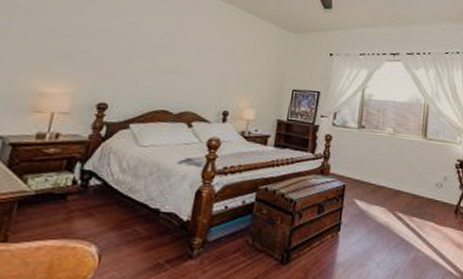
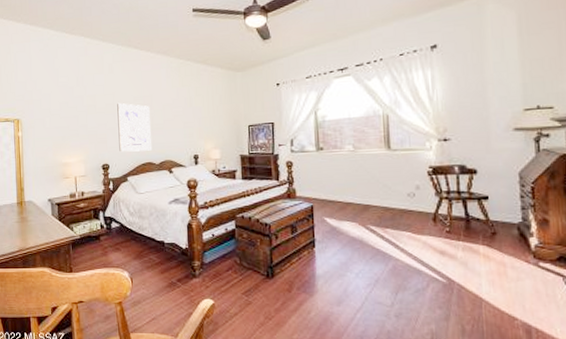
wall art: none [127,34,181,97] -> present [117,102,151,152]

